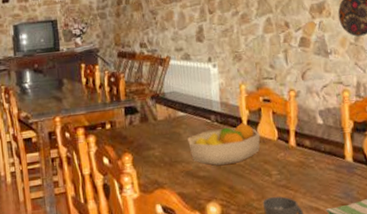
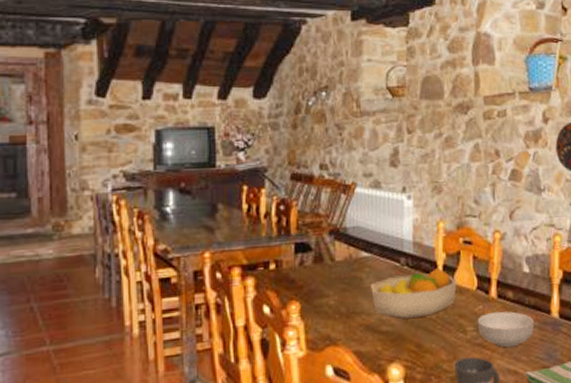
cereal bowl: none [280,157,332,188] -> present [477,311,535,348]

